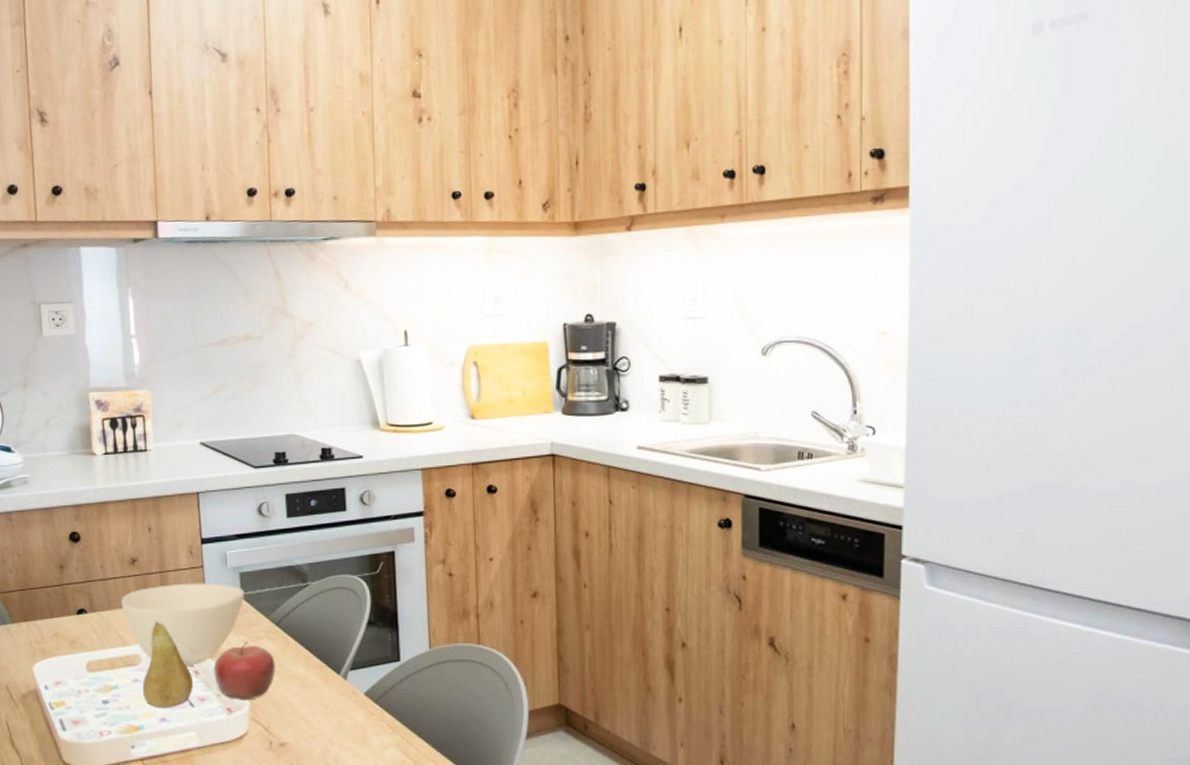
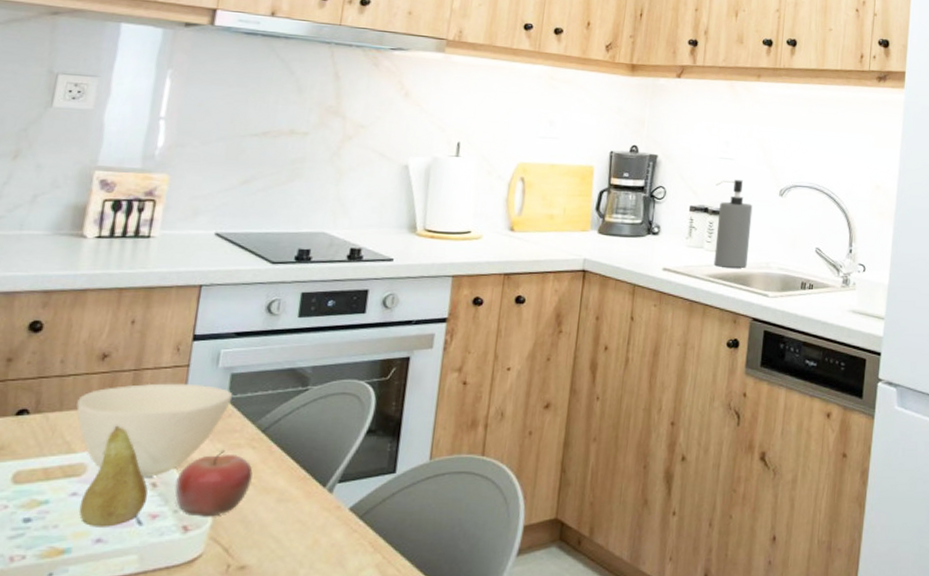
soap dispenser: none [685,341,733,441] -> present [714,179,753,268]

